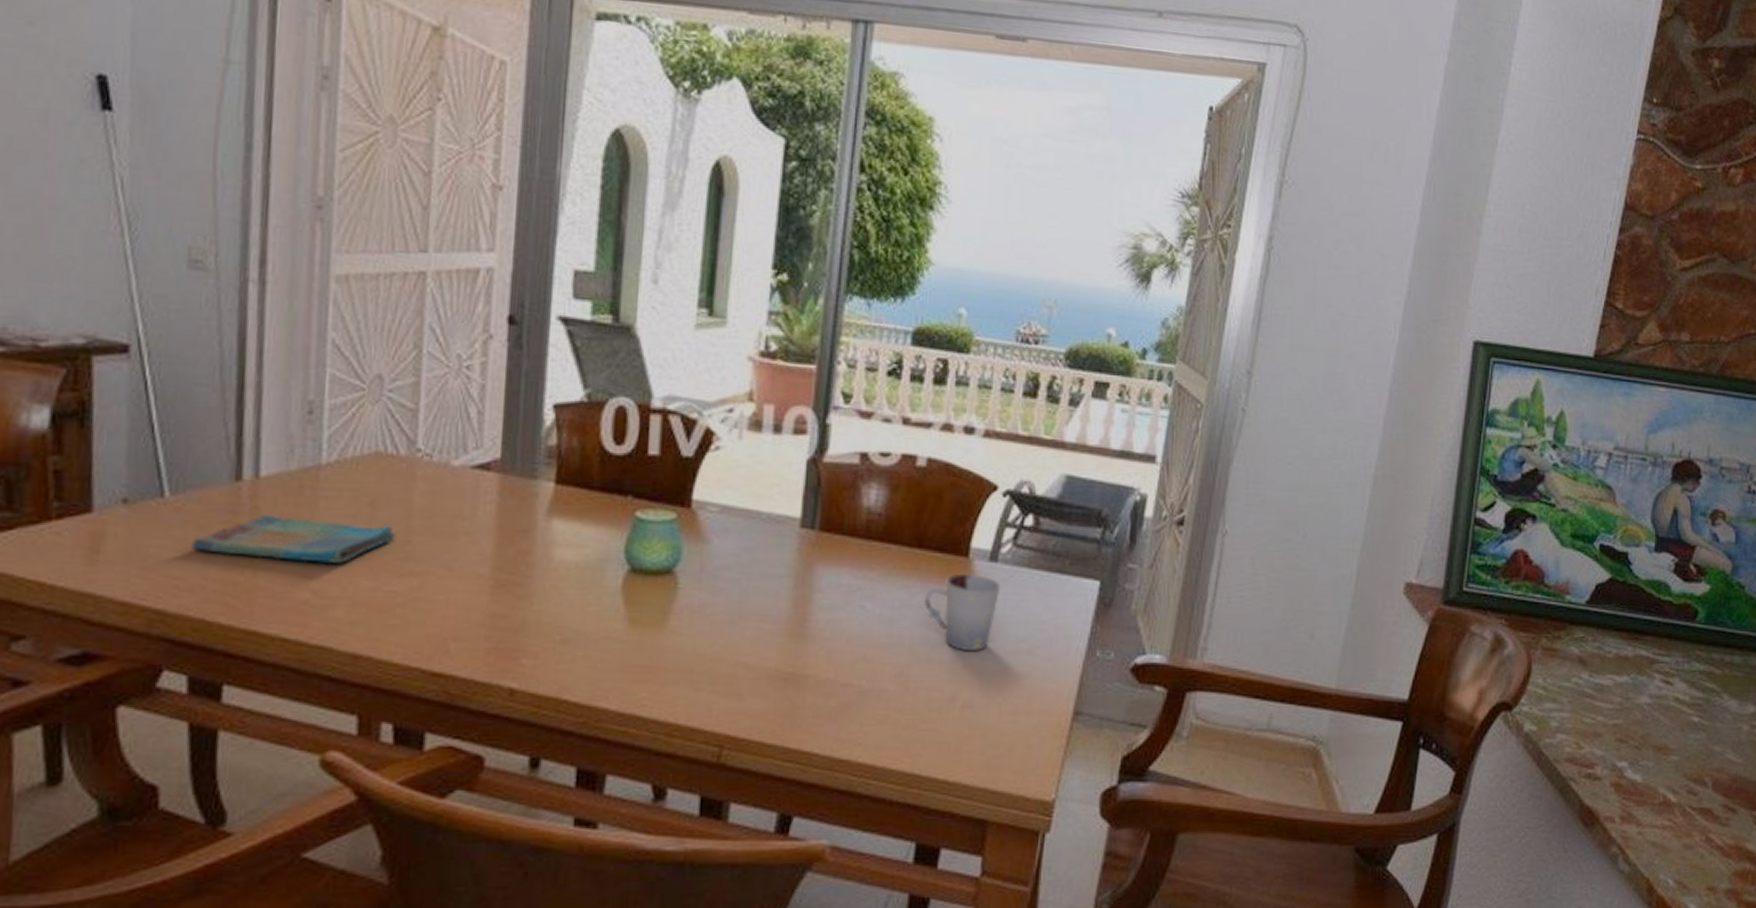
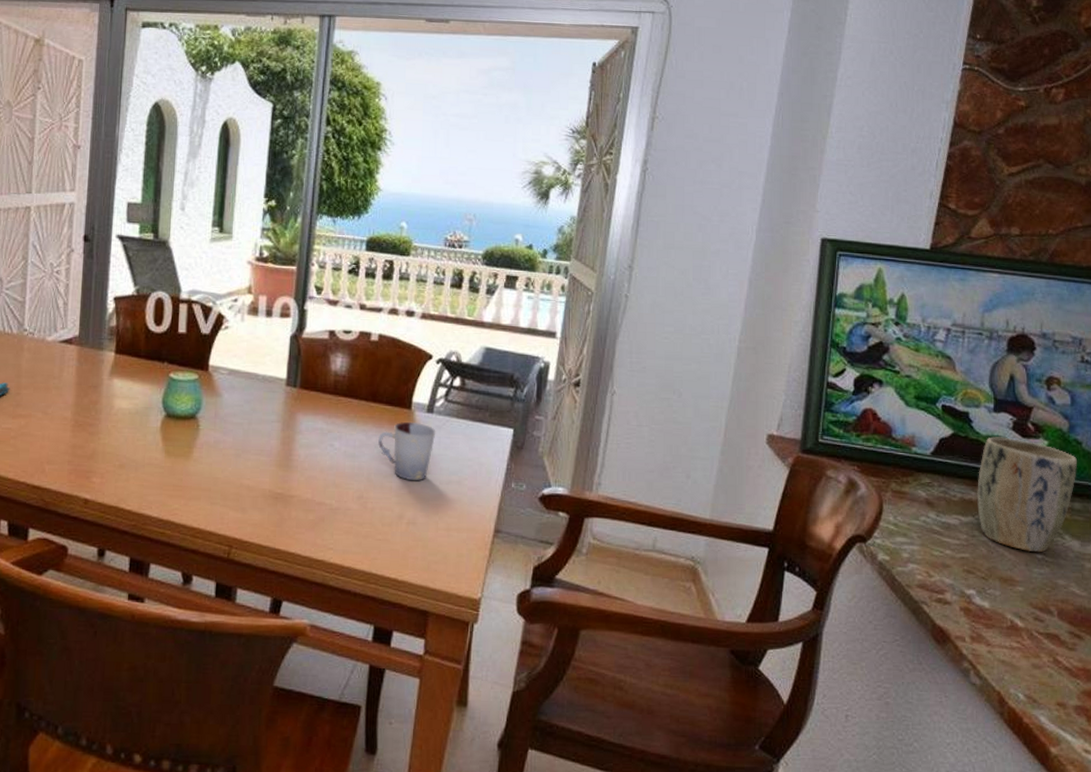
plant pot: none [1632,581,1740,716] -> present [976,436,1078,553]

